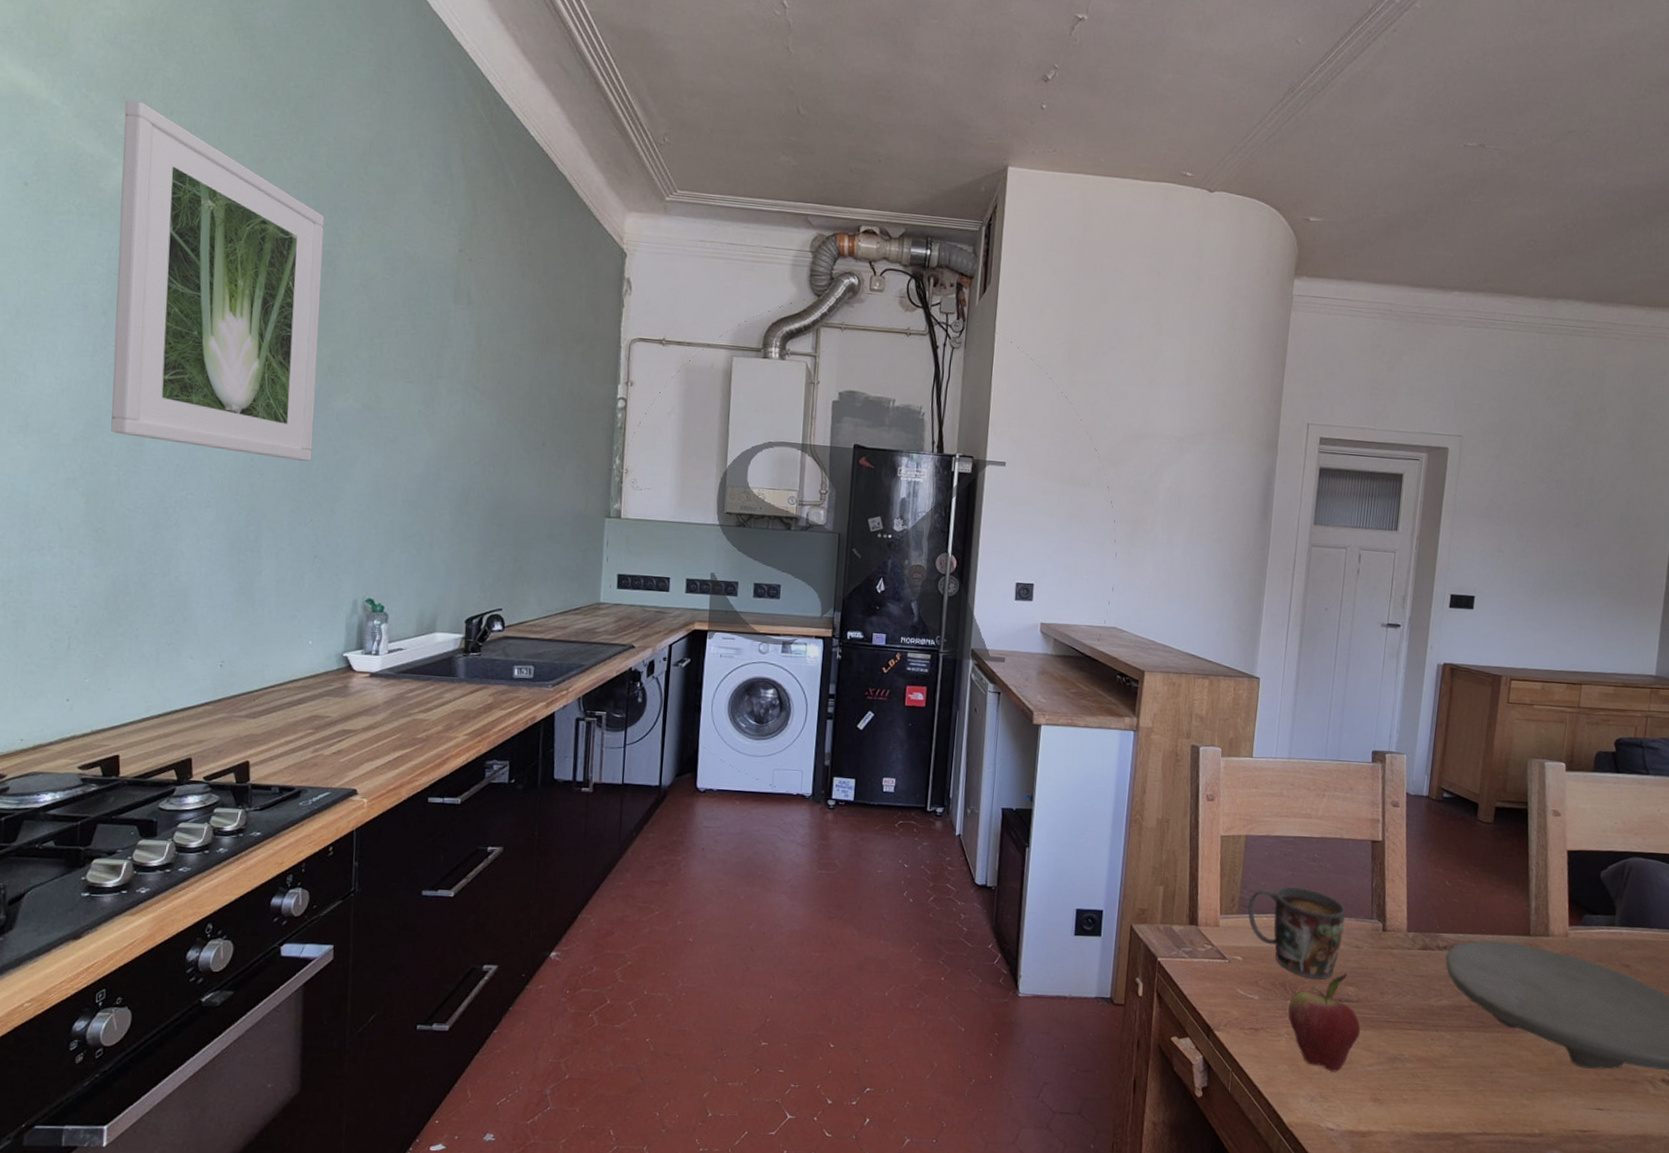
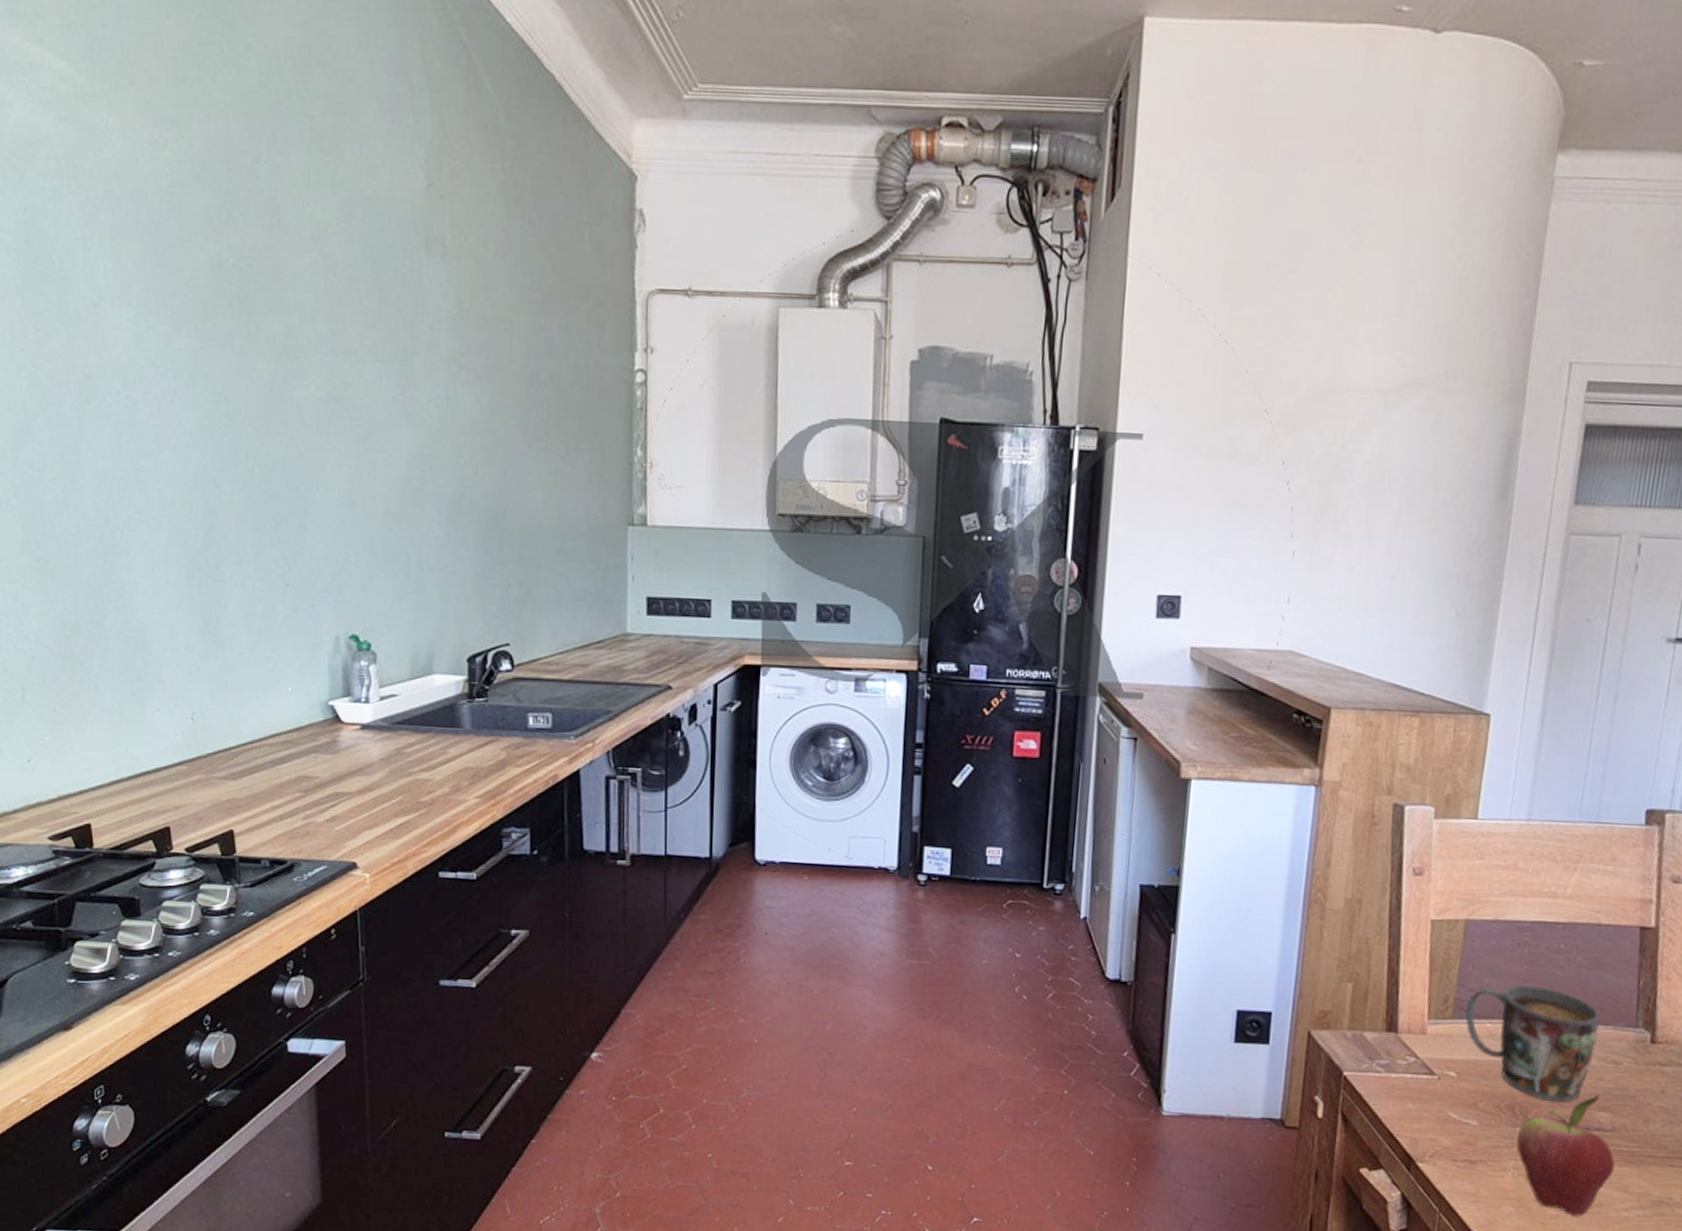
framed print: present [111,100,324,461] -> none [14,14,273,467]

